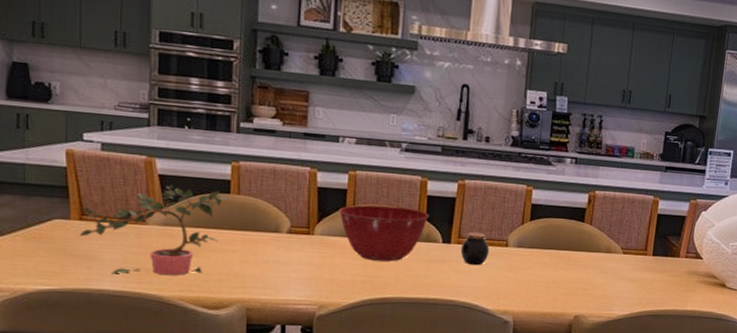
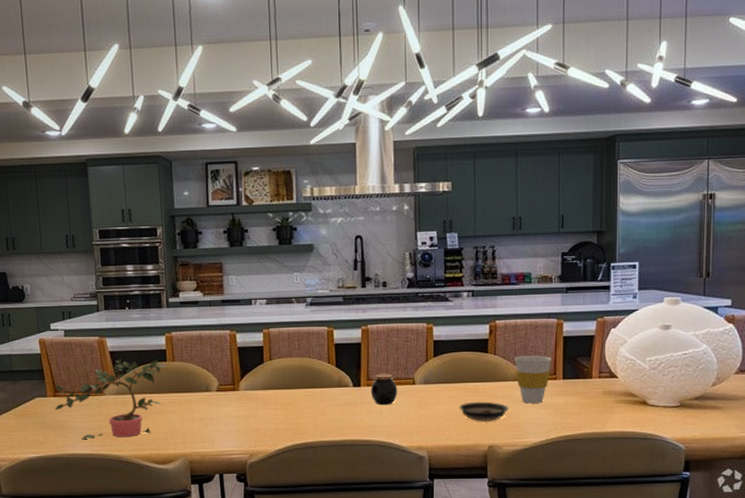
mixing bowl: present [339,204,429,262] -> none [258,357,338,409]
saucer: none [549,270,598,291] -> present [459,401,509,421]
cup: none [608,229,645,277] -> present [515,355,552,404]

